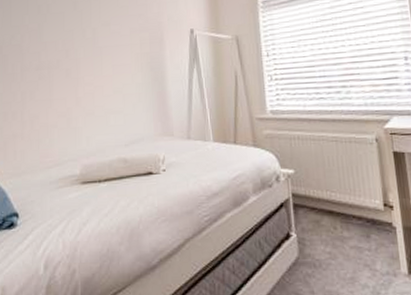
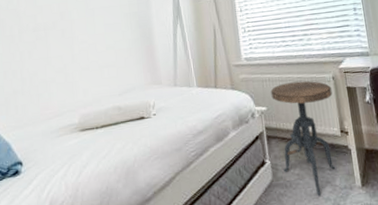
side table: none [300,141,377,281] -> present [271,81,336,196]

